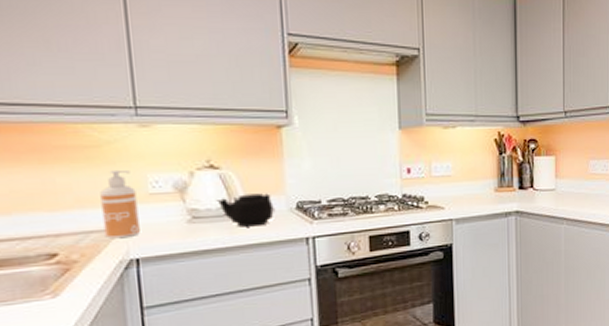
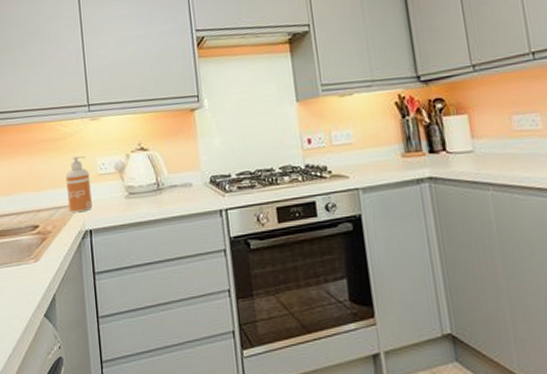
teapot: present [216,193,274,227] -> none [146,170,192,201]

